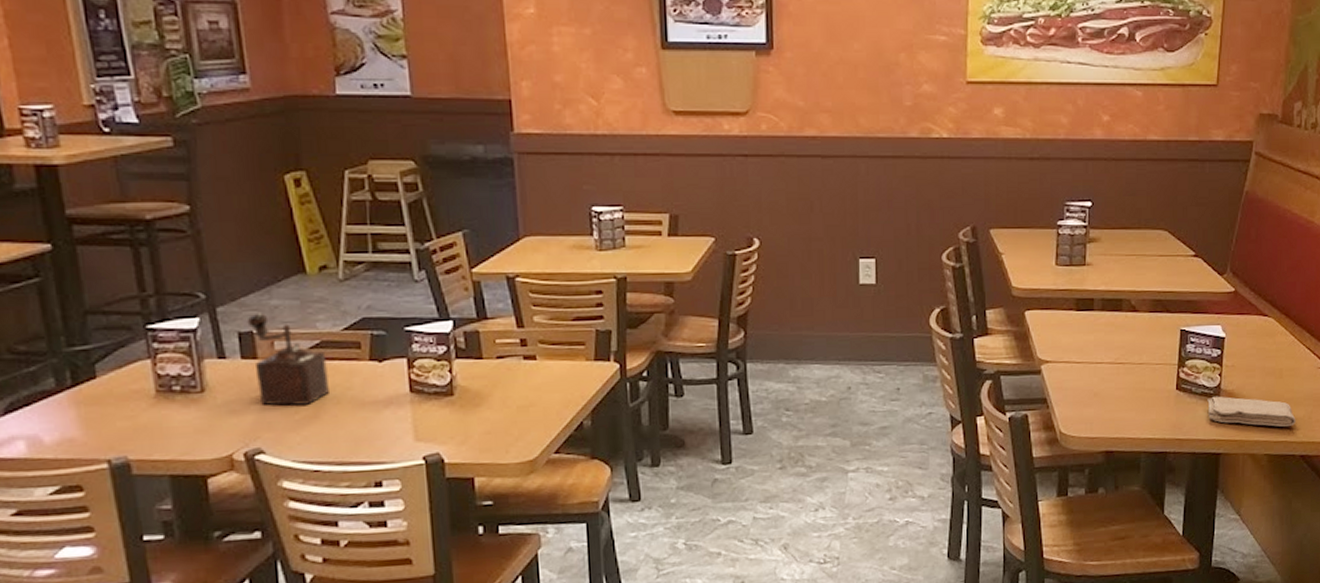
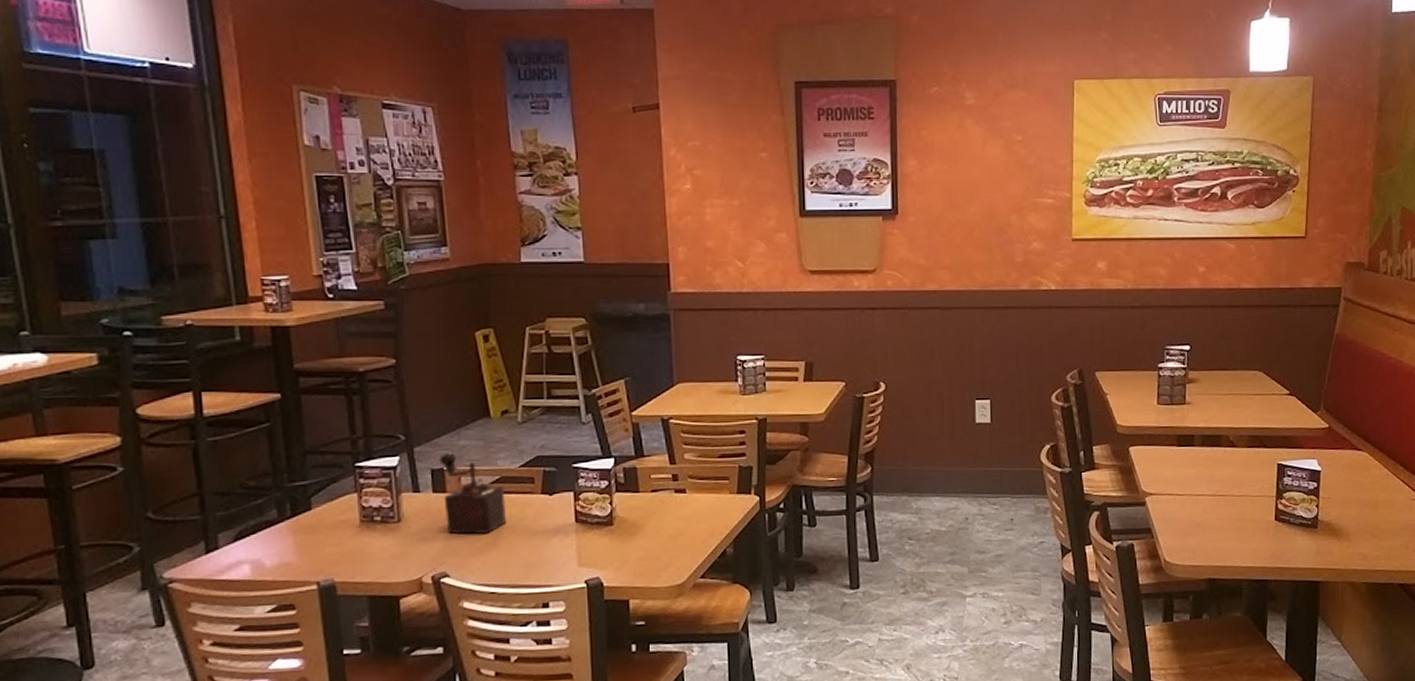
washcloth: present [1207,396,1296,427] -> none [1305,526,1393,557]

